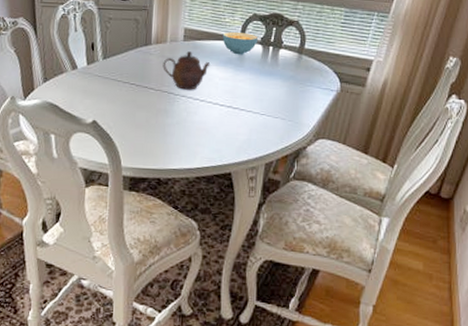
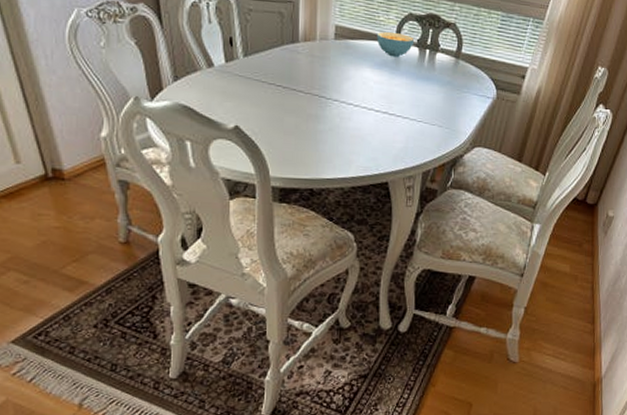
teapot: present [163,51,211,90] -> none [312,51,365,94]

